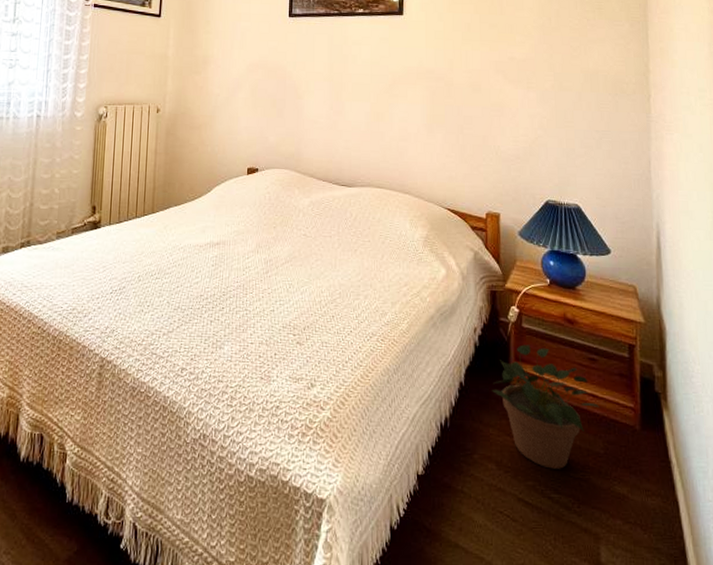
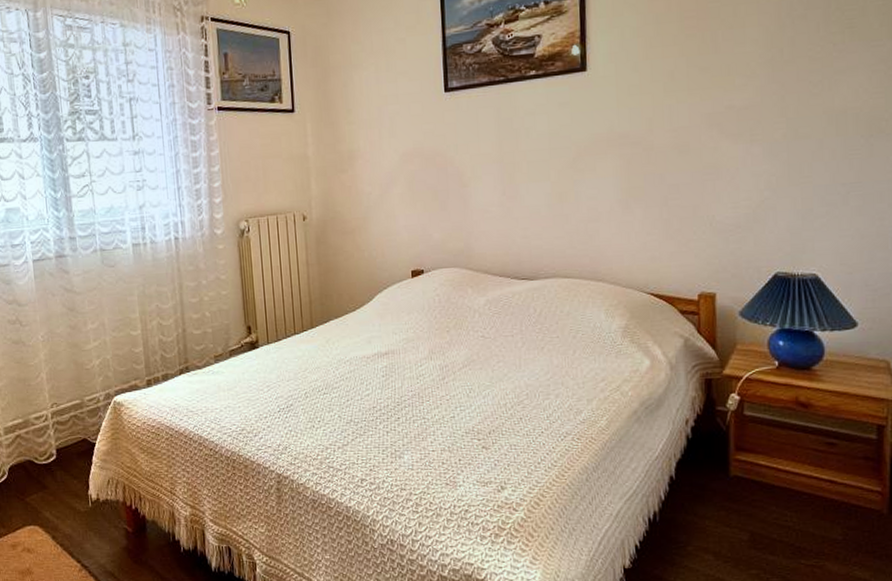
potted plant: present [491,344,599,469] -> none [707,433,838,557]

